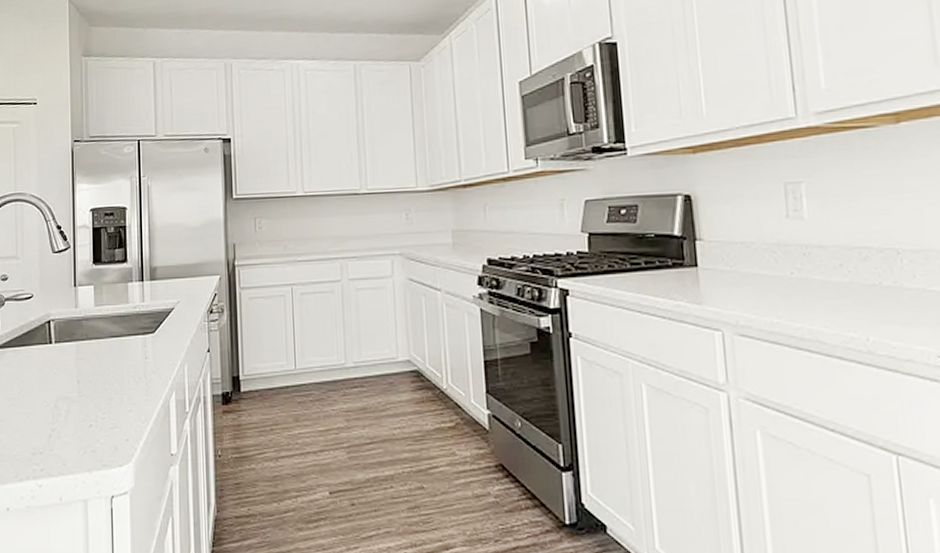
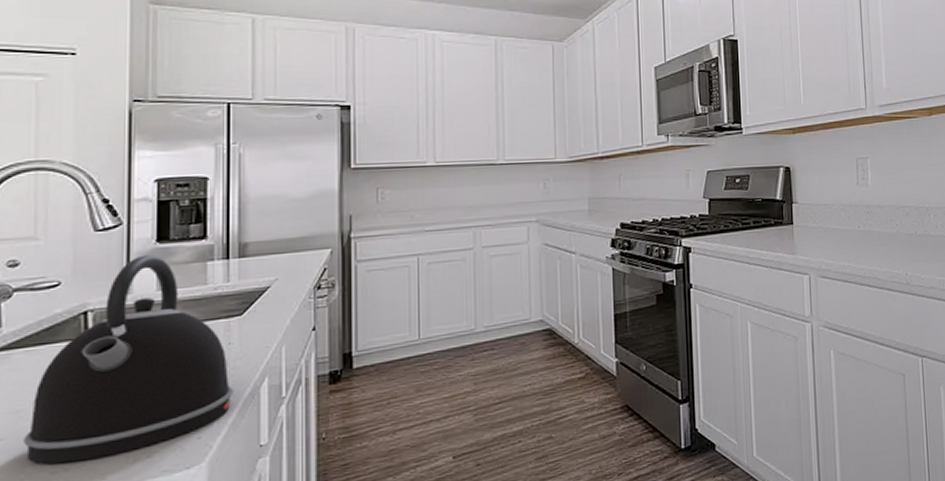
kettle: none [14,274,151,447] -> present [22,254,234,465]

